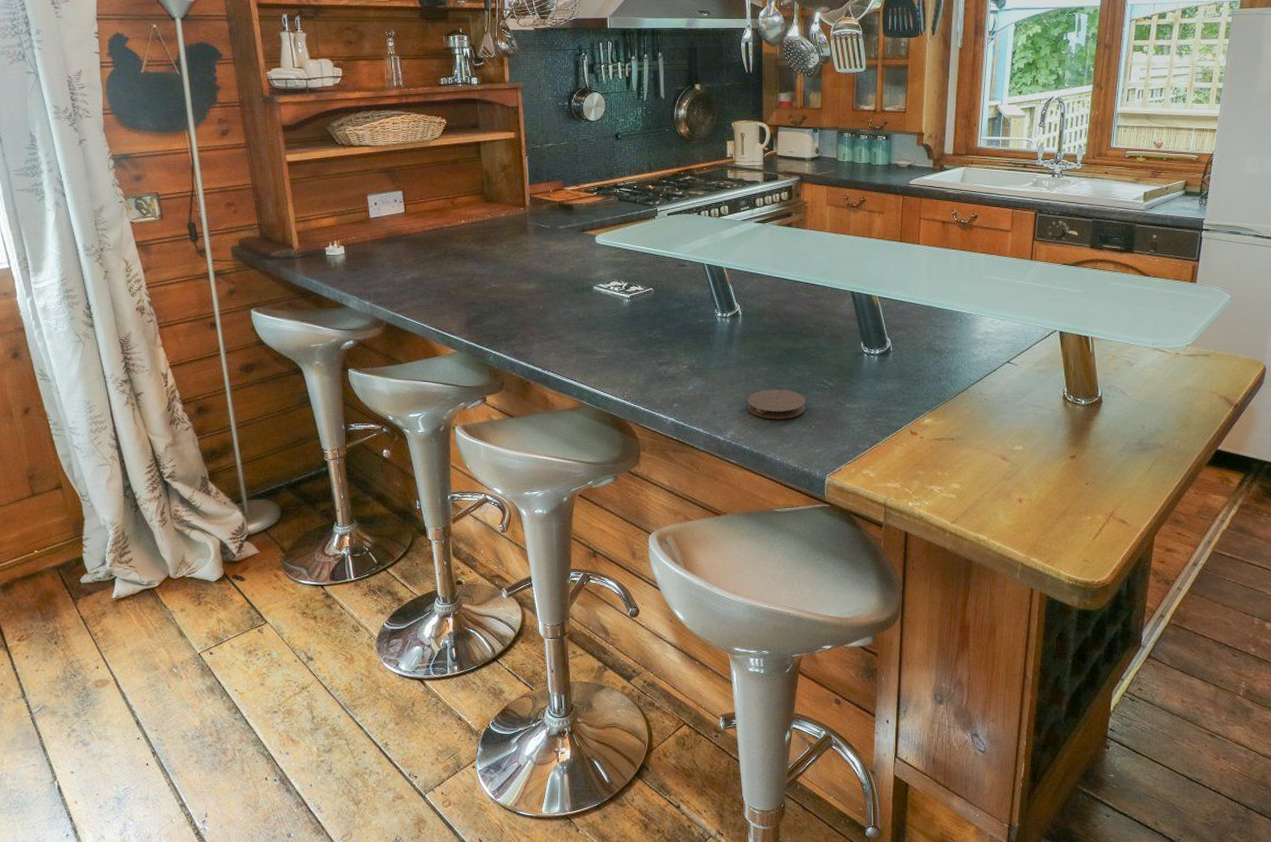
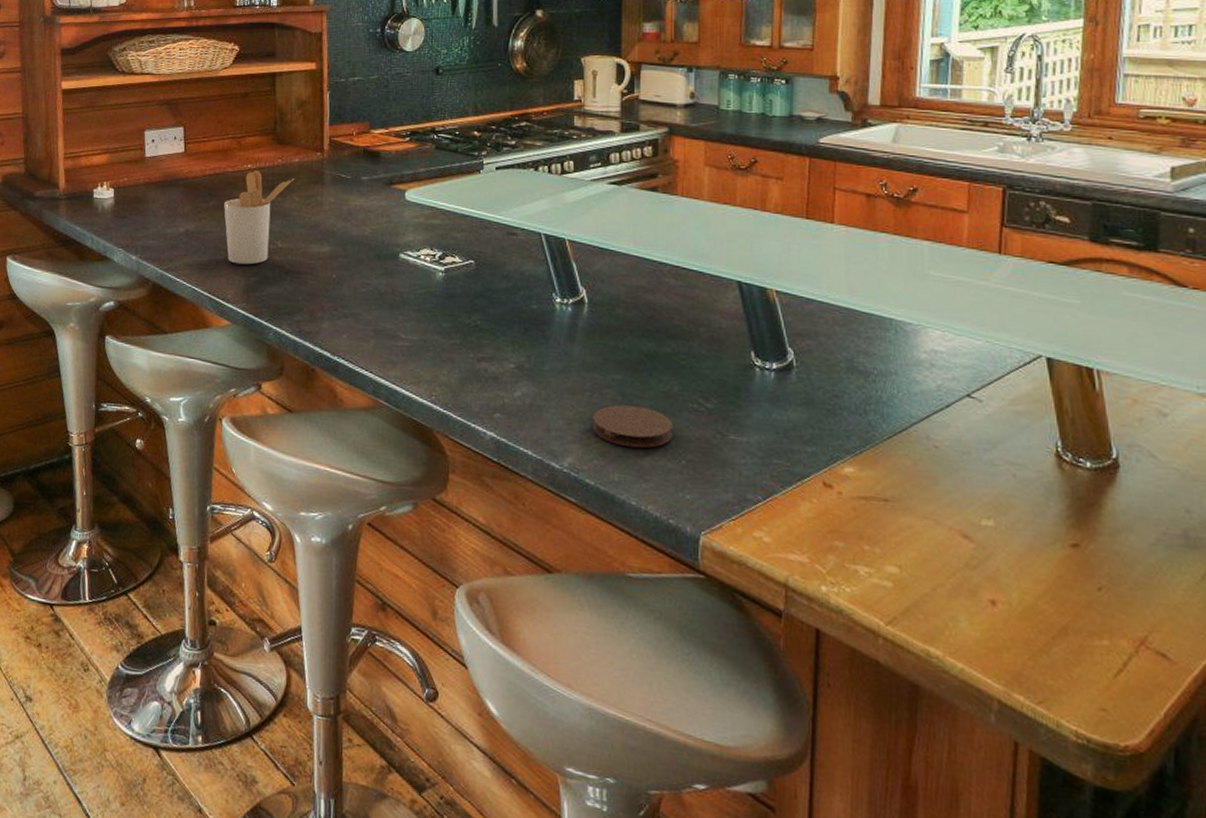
utensil holder: none [443,225,502,303] -> present [224,171,294,265]

